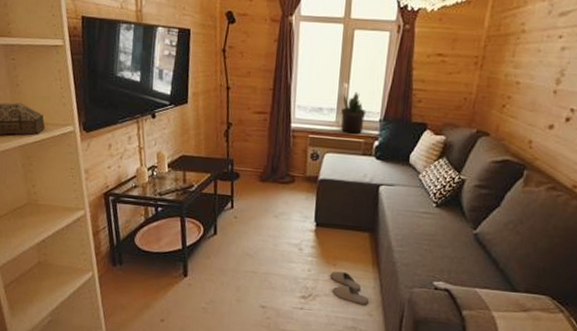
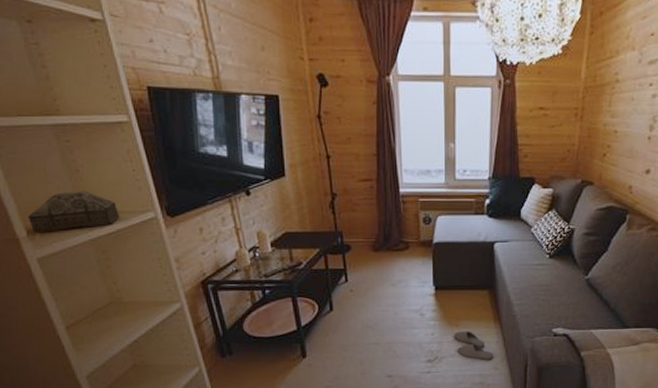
planter: present [340,92,366,134] -> none [449,151,475,194]

